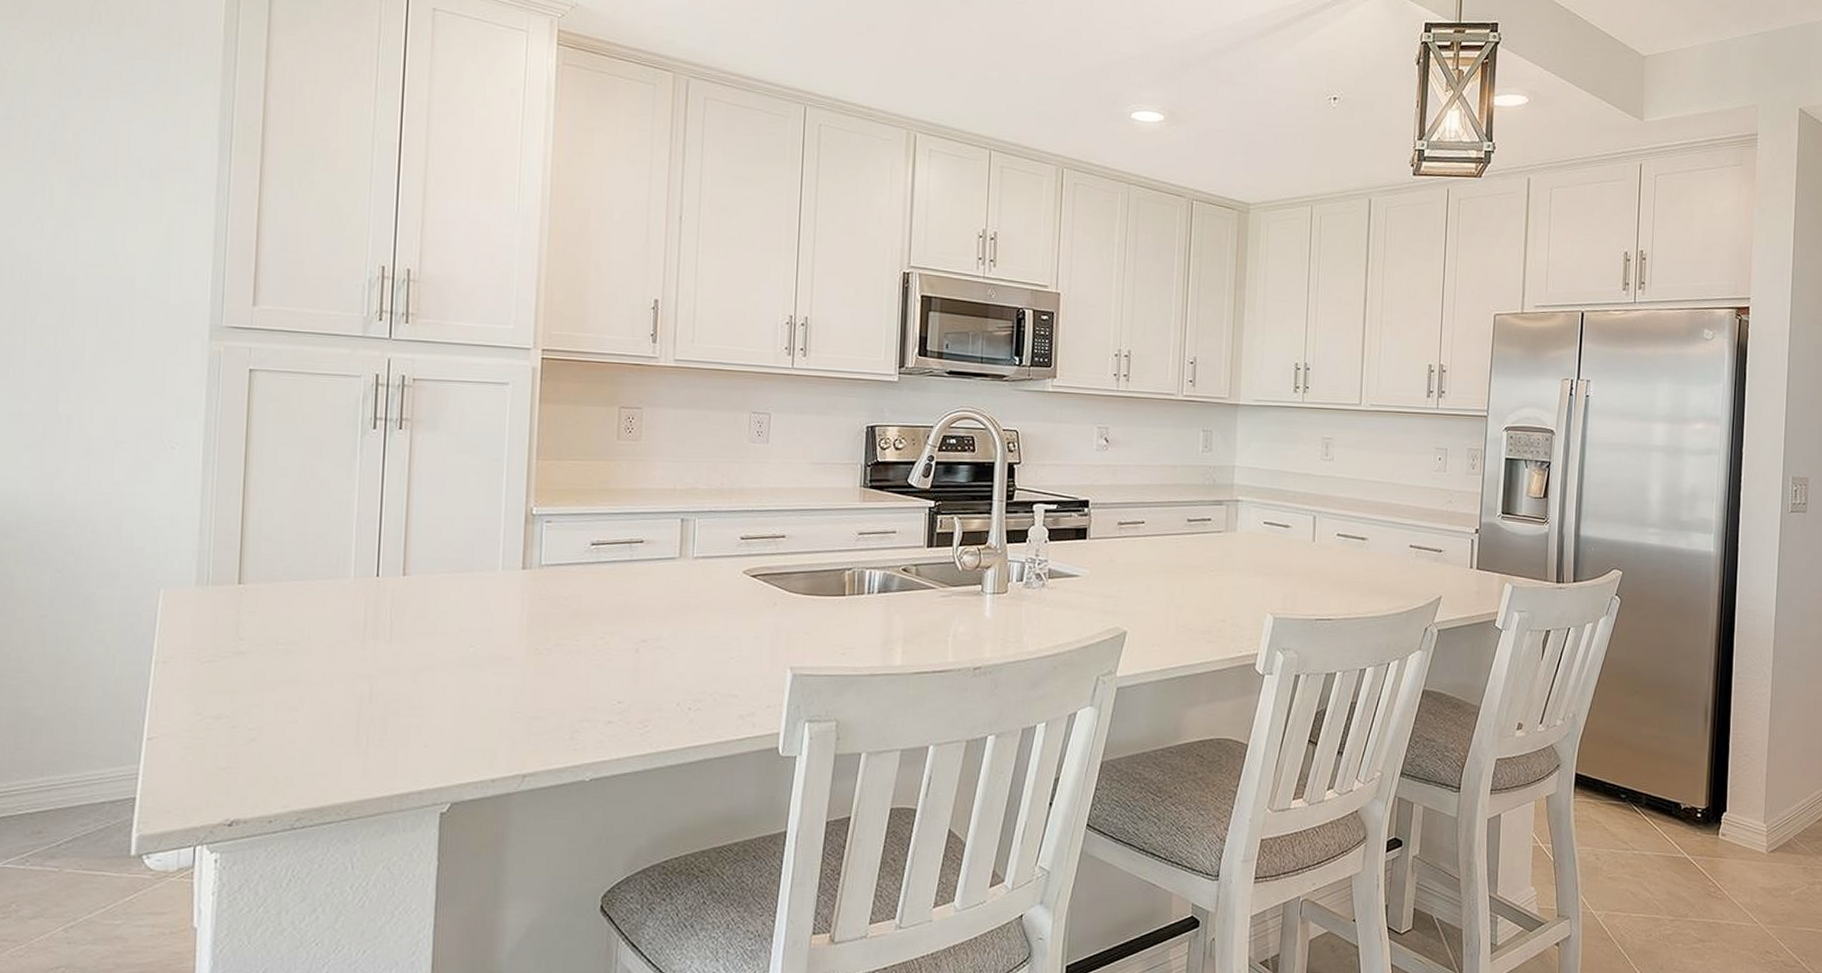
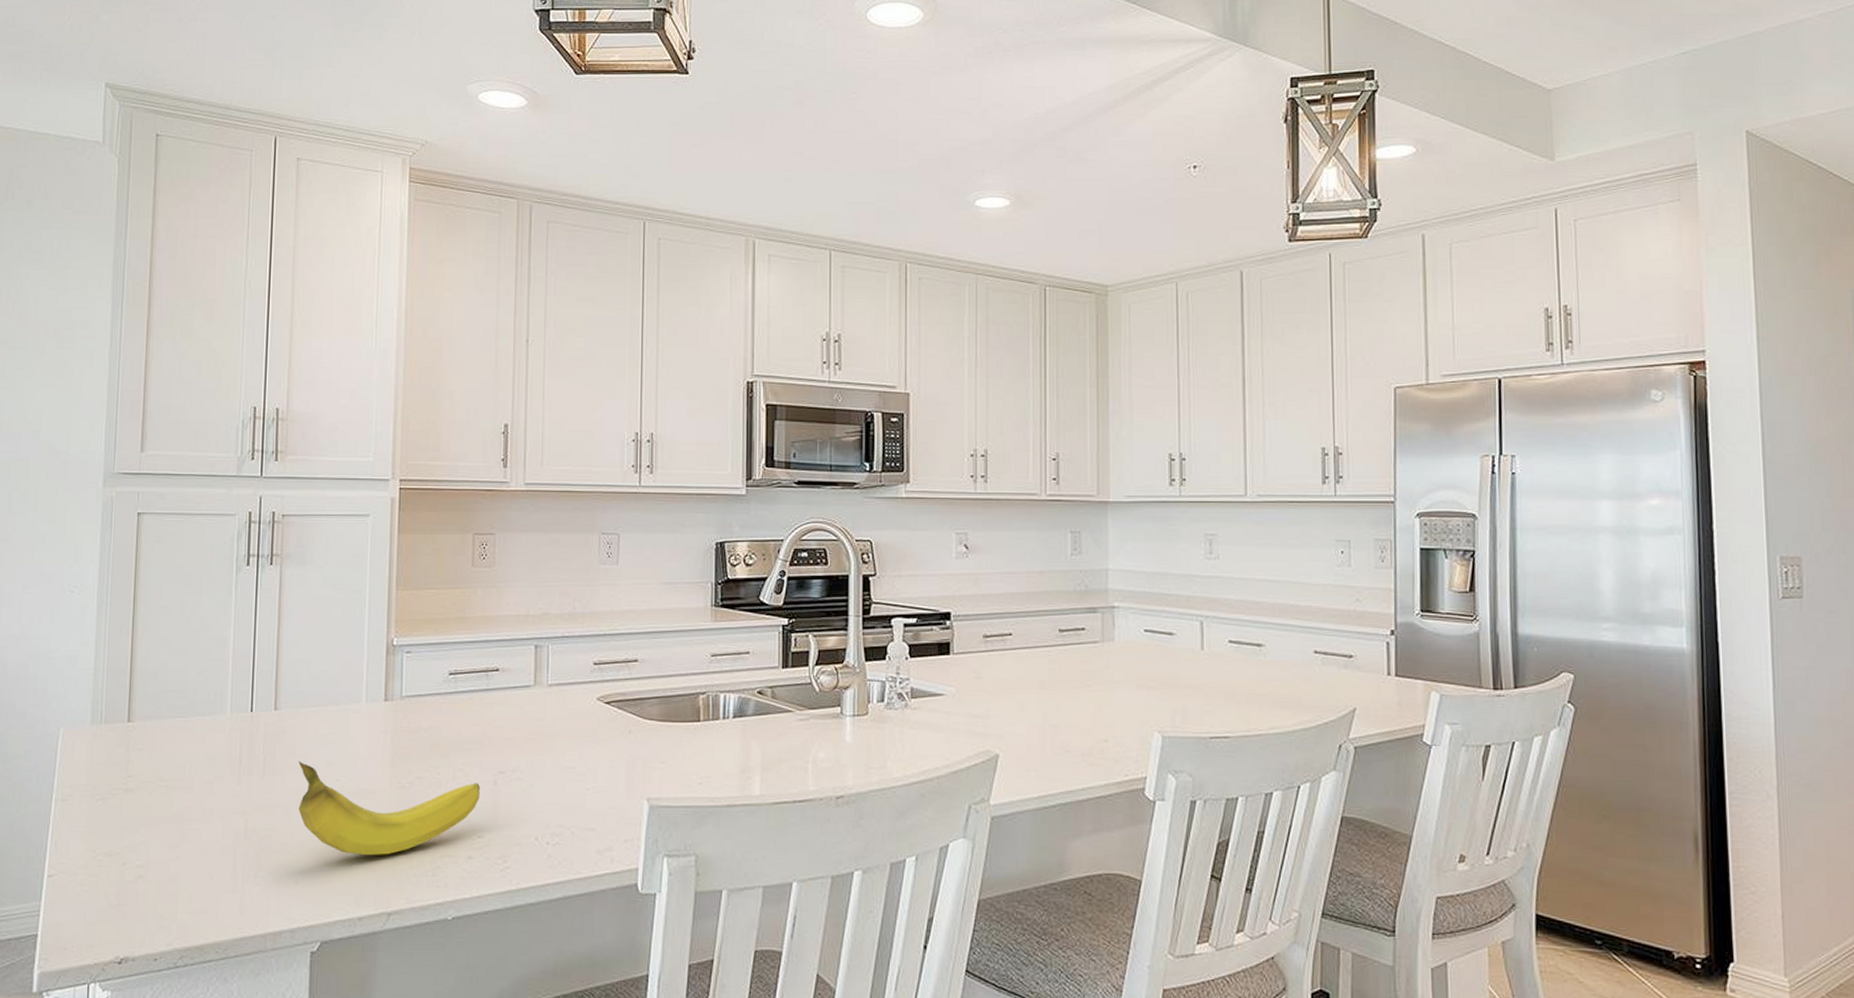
fruit: none [428,626,621,719] -> present [298,761,480,855]

